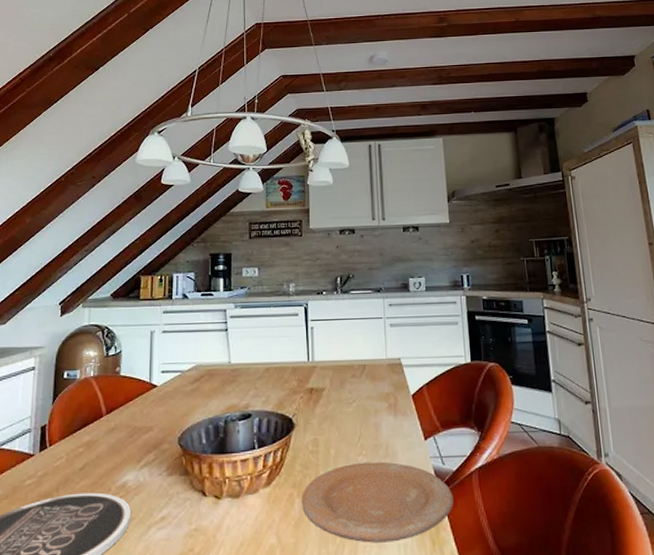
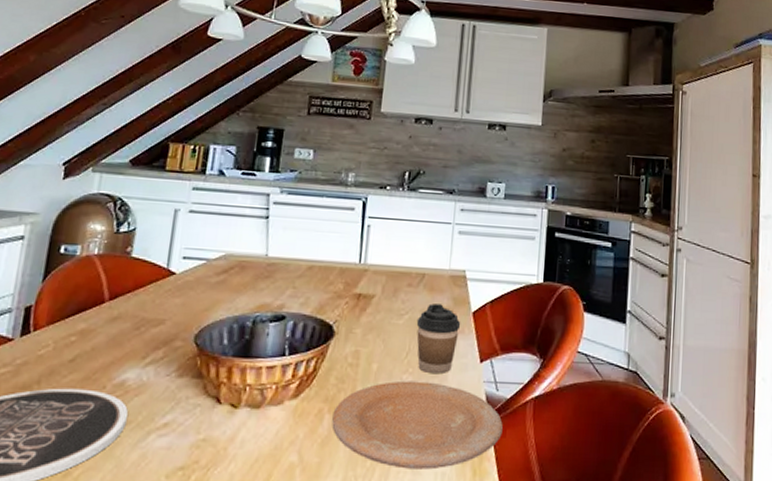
coffee cup: none [364,390,403,454] -> present [416,303,461,375]

